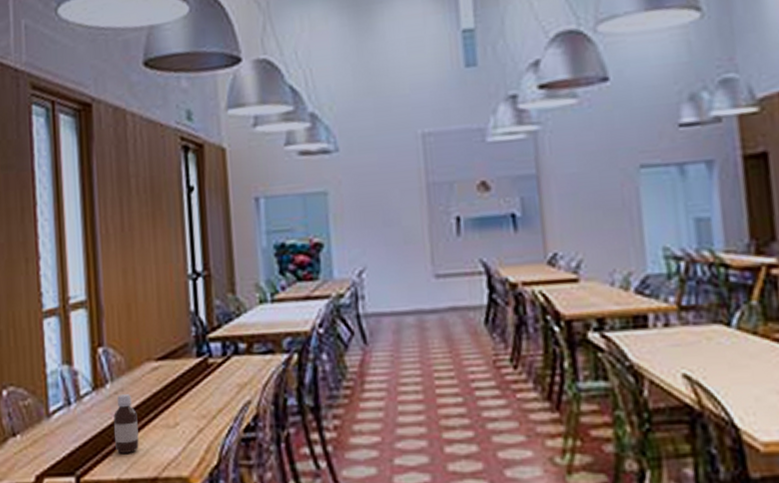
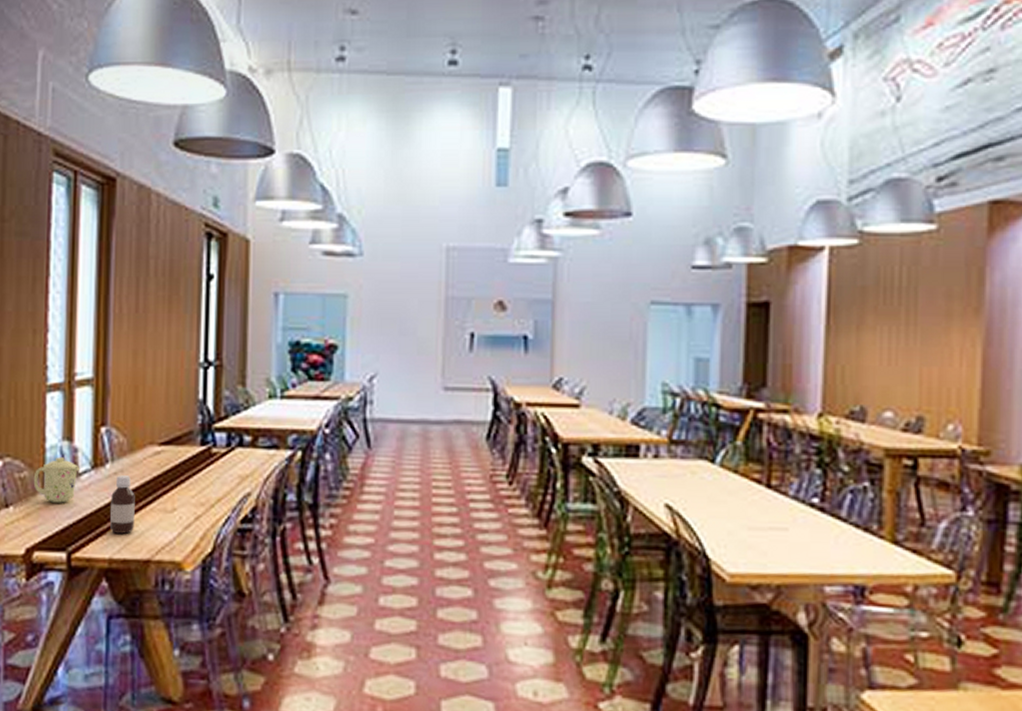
mug: none [37,381,82,428] -> present [33,457,81,503]

